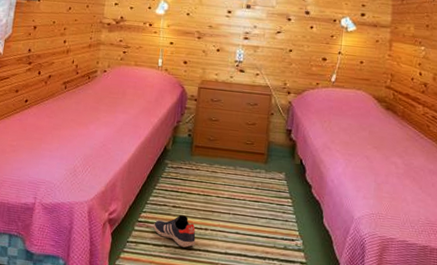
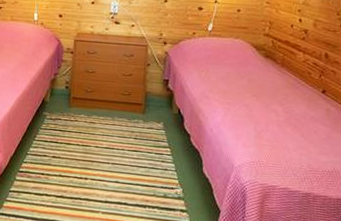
sneaker: present [153,215,196,248] -> none [34,165,76,196]

